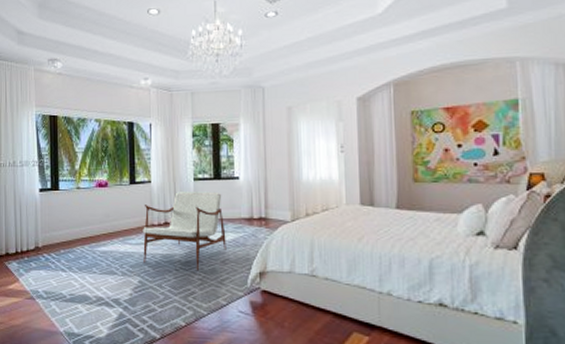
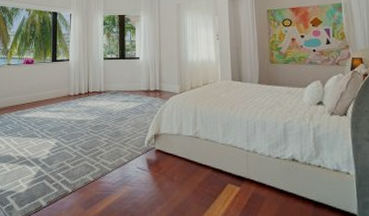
armchair: present [143,191,227,271] -> none [60,69,128,134]

